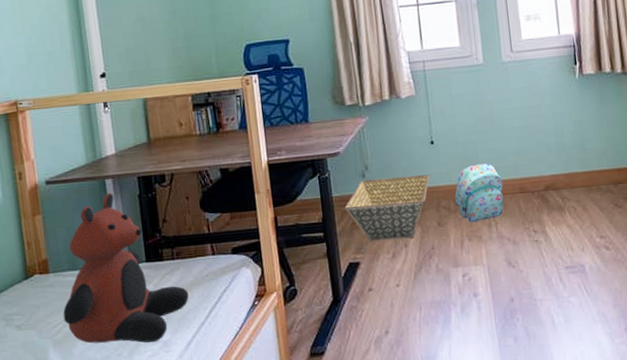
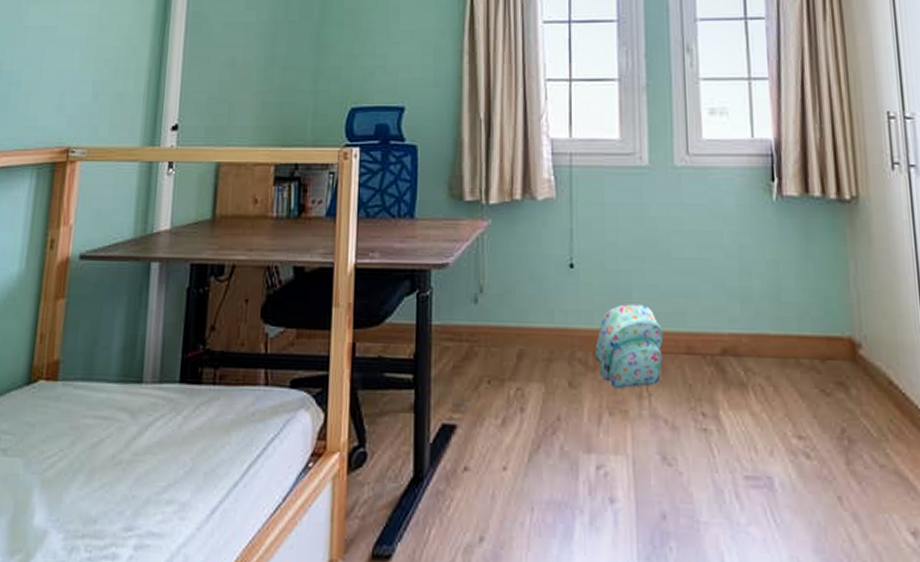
teddy bear: present [63,193,189,344] -> none [61,281,225,501]
basket: present [344,174,430,242] -> none [445,306,564,400]

